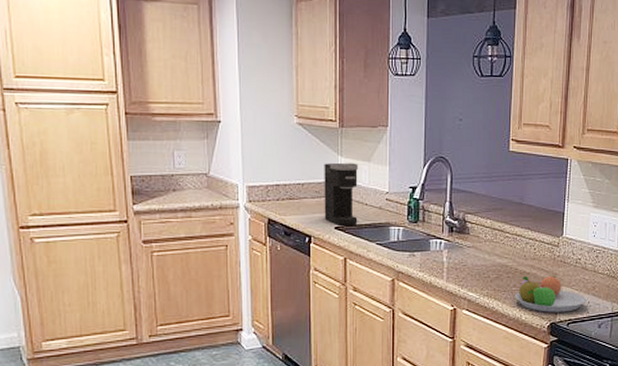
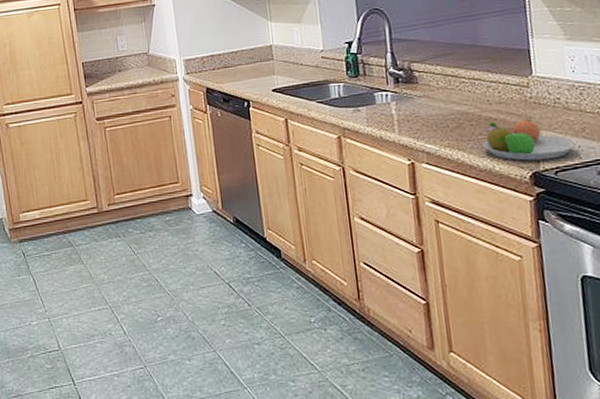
coffee maker: present [324,162,358,225] -> none [254,26,295,88]

